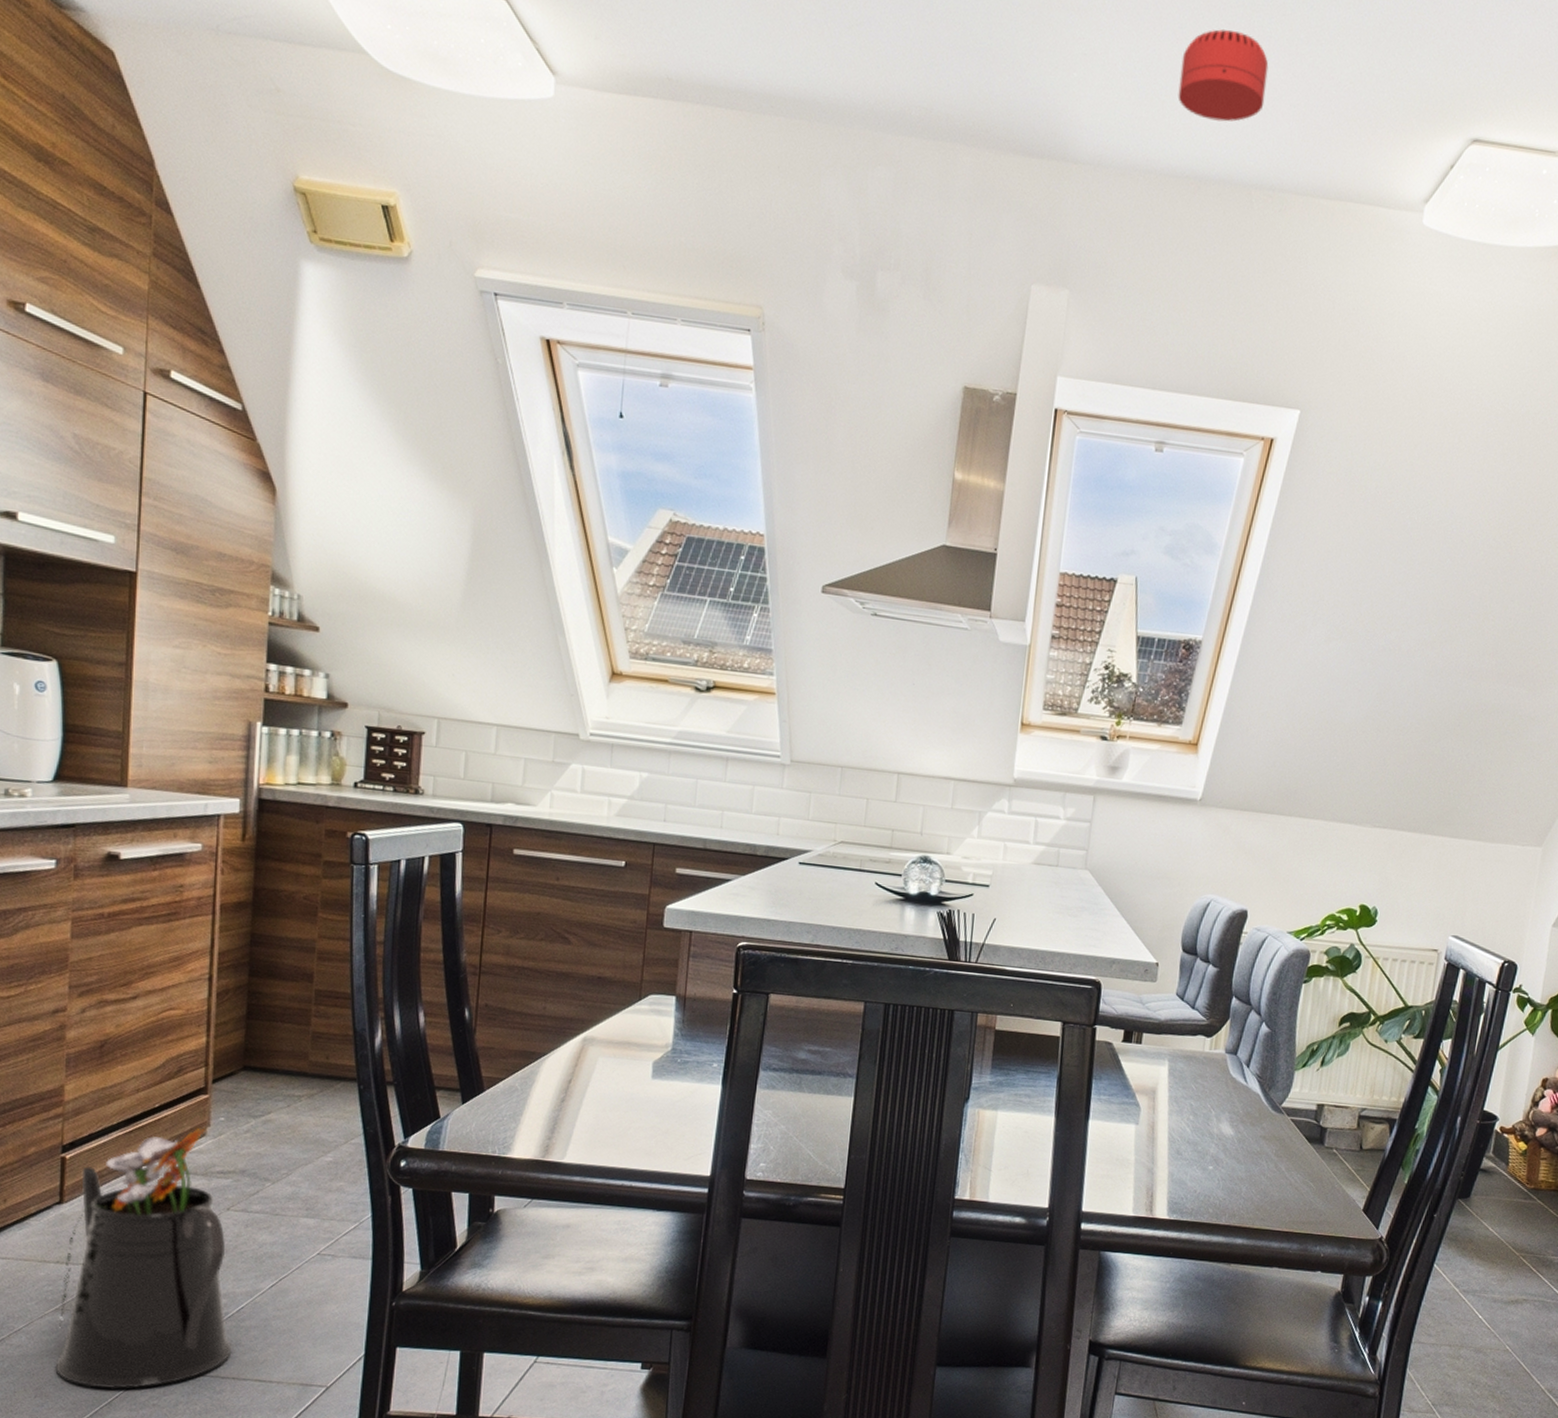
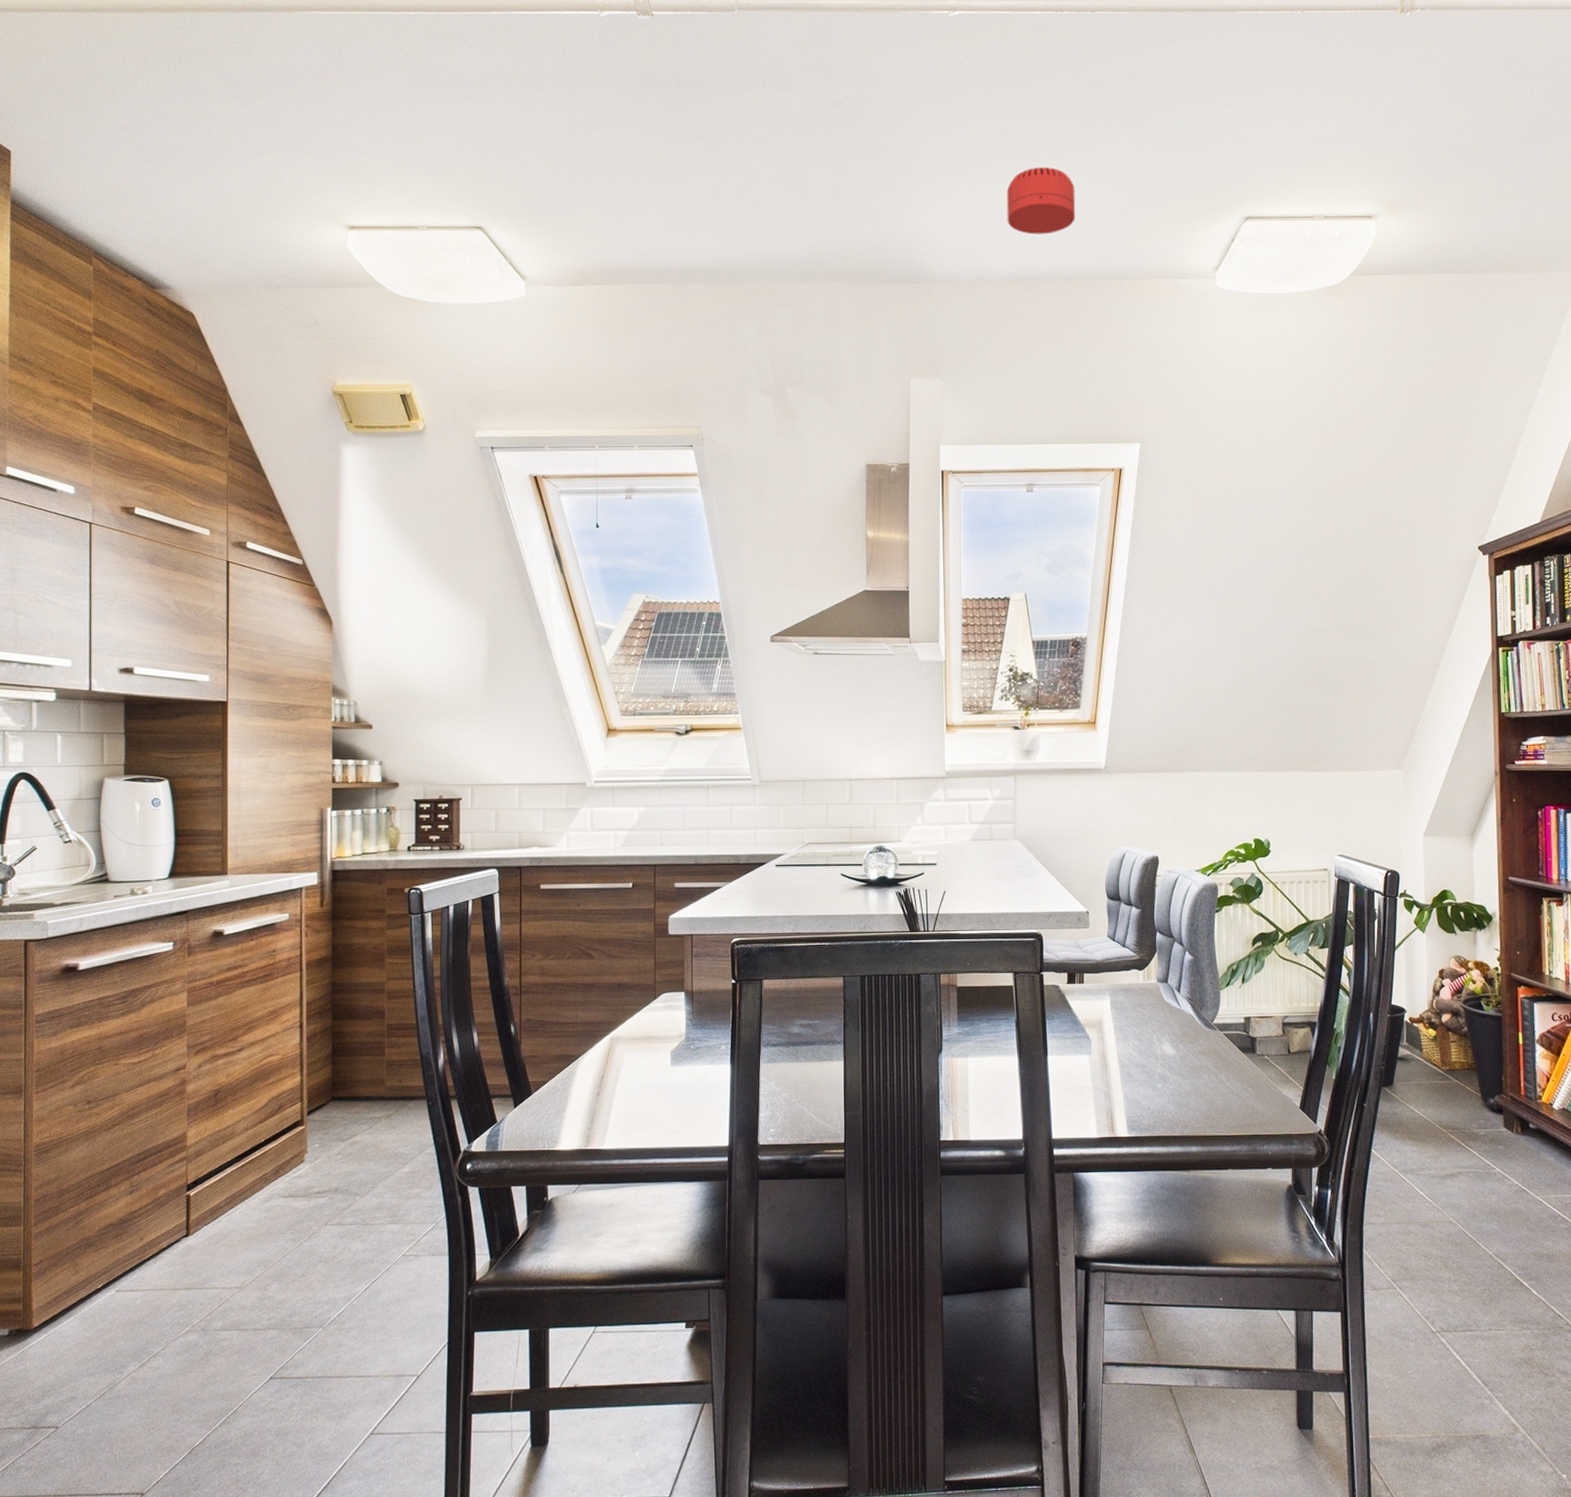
watering can: present [55,1127,232,1389] -> none [188,1155,336,1399]

